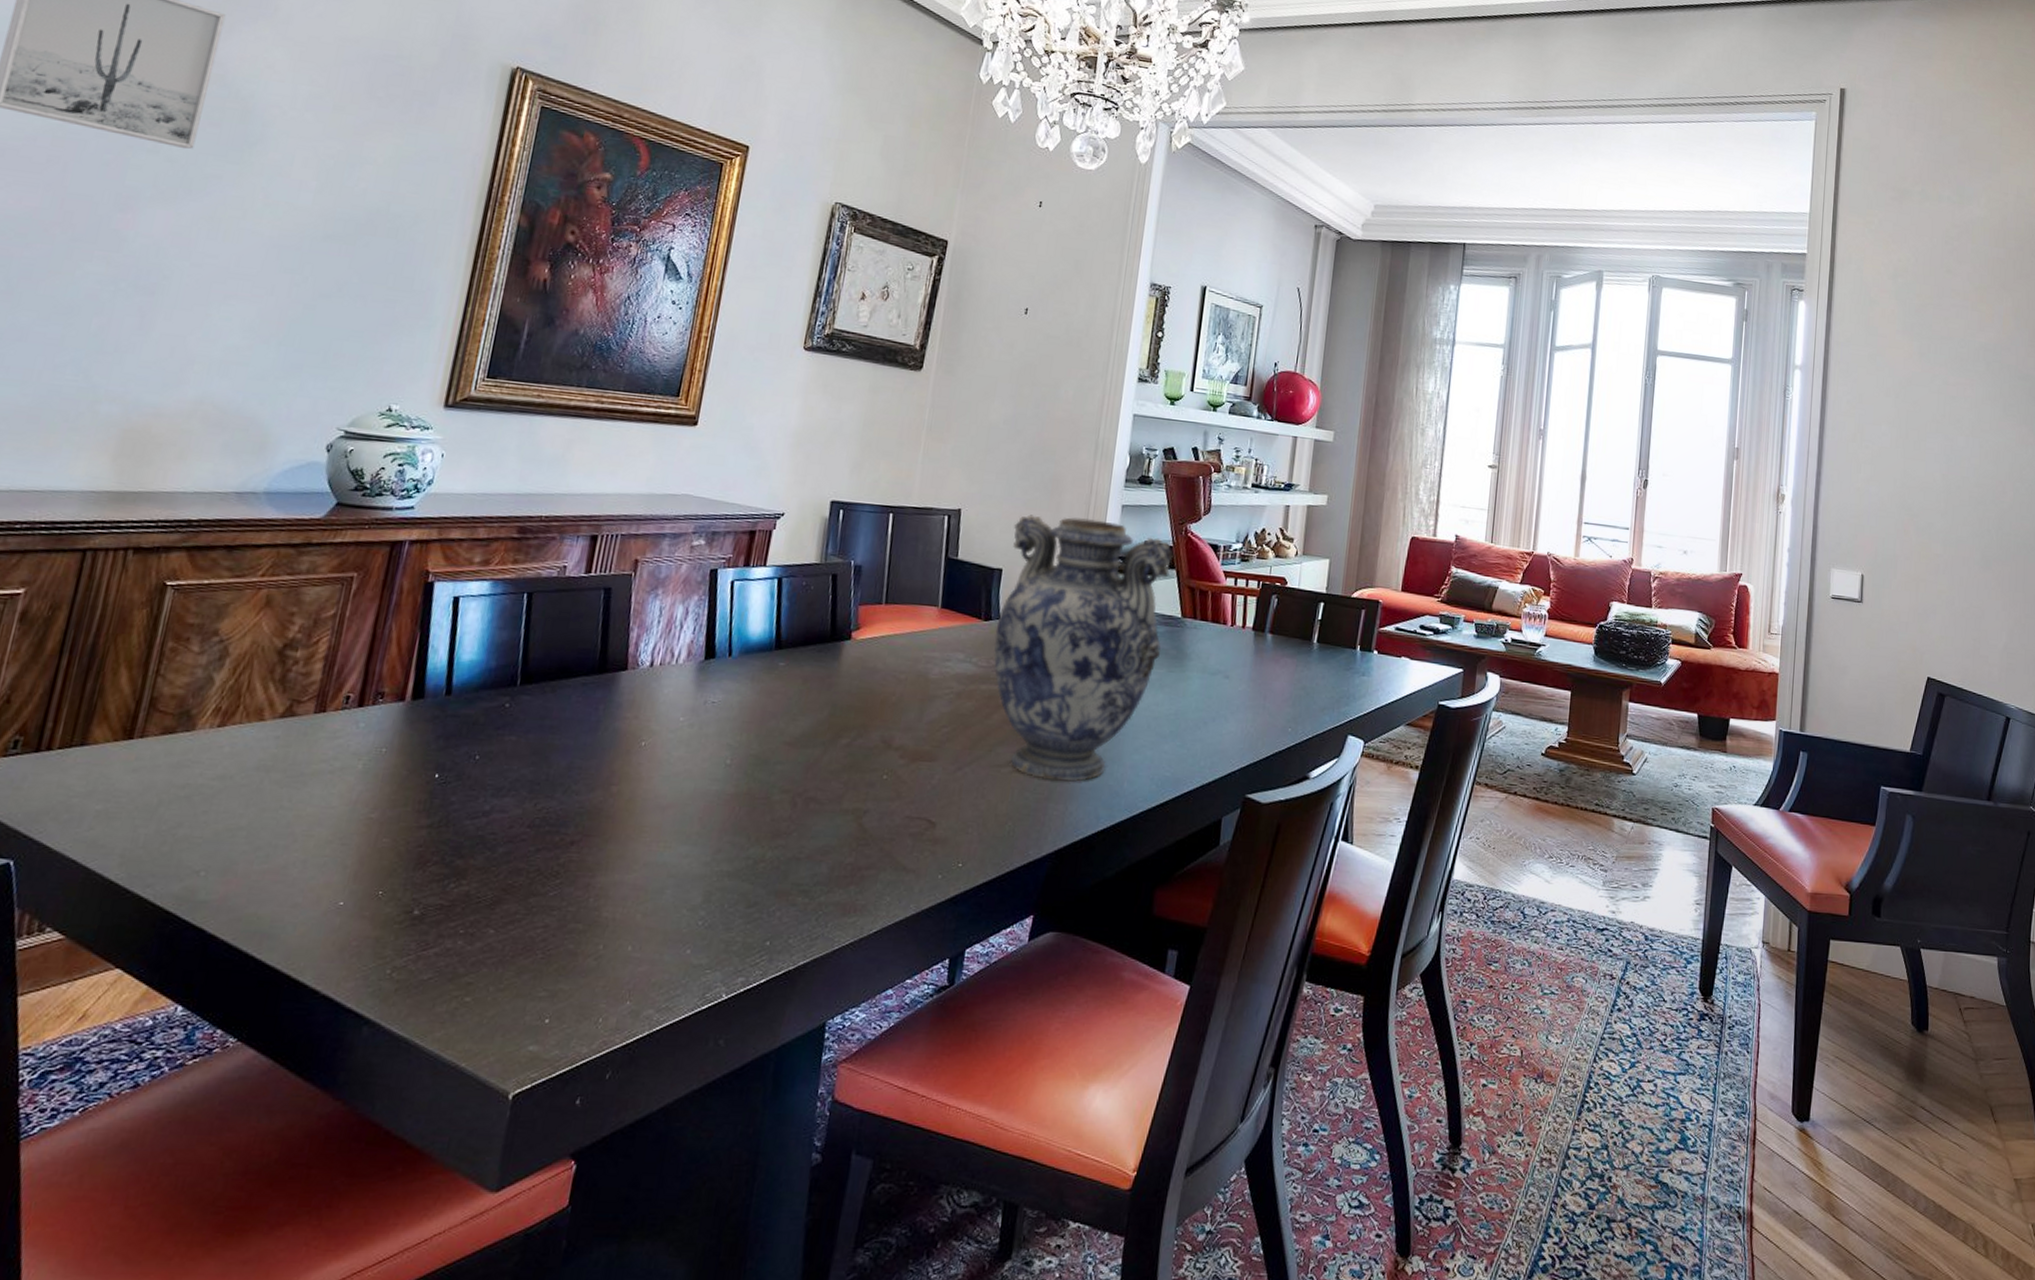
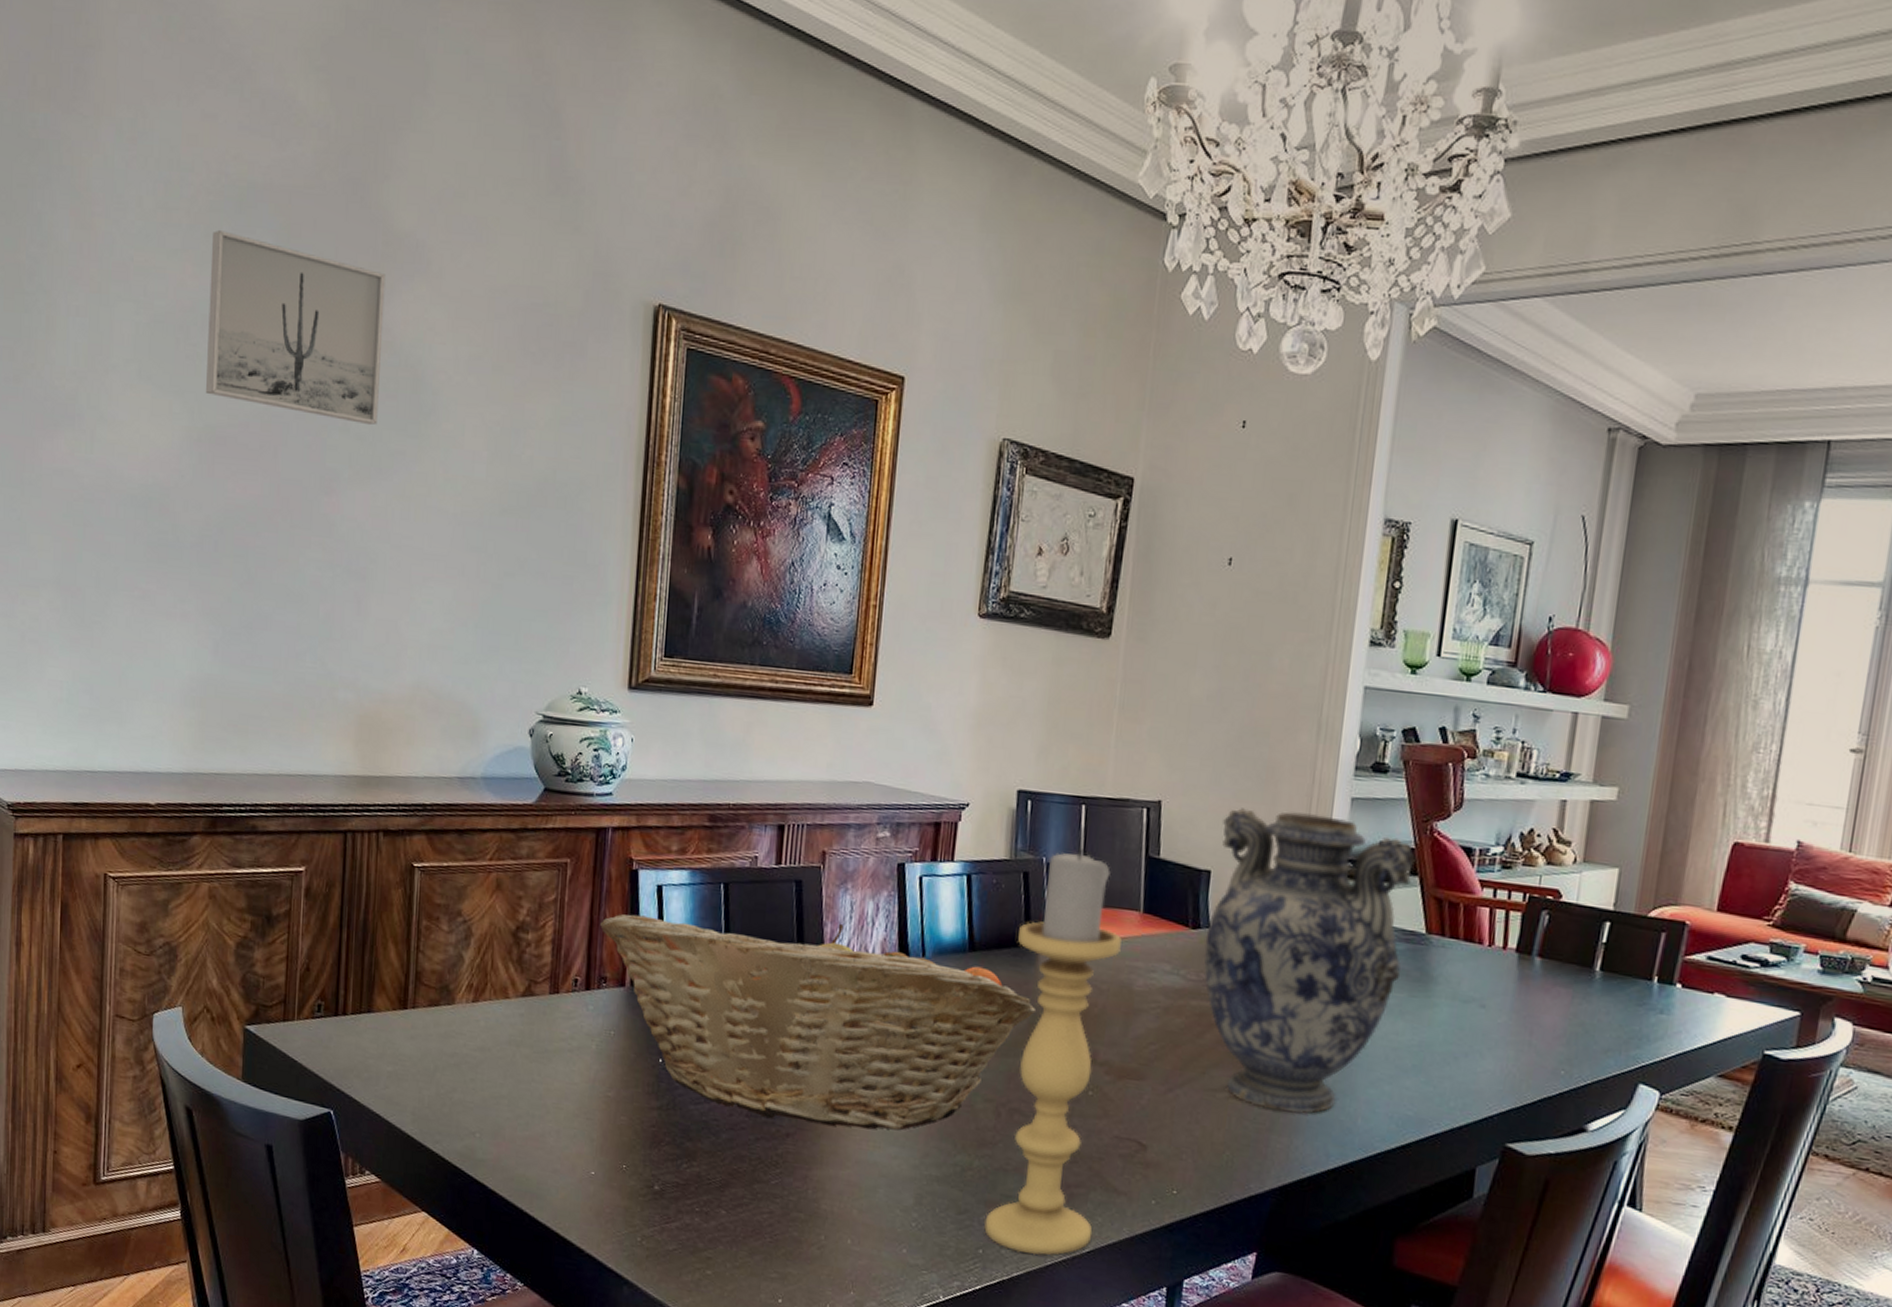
fruit basket: none [383,627,837,831] -> present [600,914,1036,1131]
candle holder: none [773,552,921,941] -> present [984,848,1122,1256]

